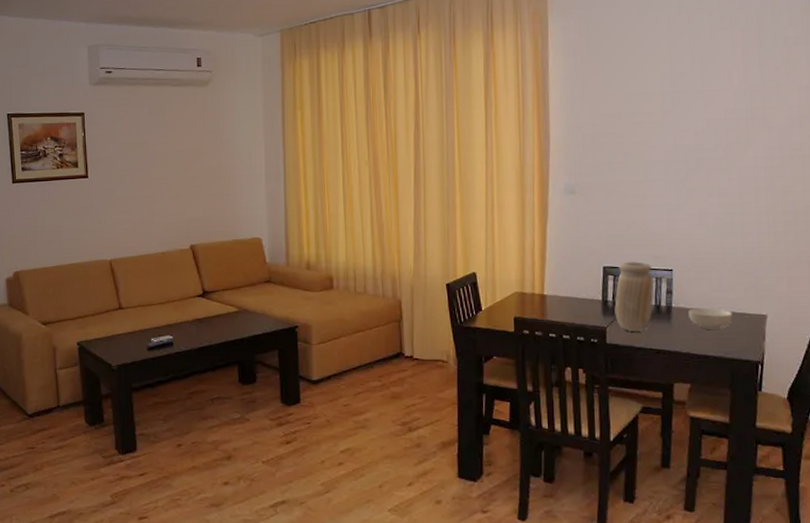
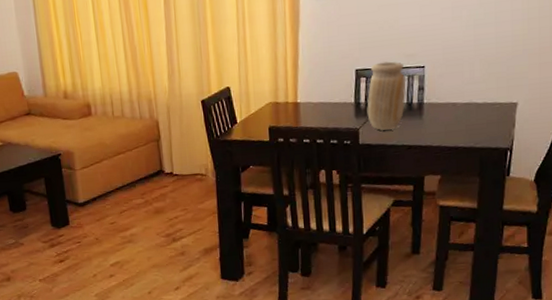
cereal bowl: present [689,308,733,329] -> none [440,100,483,122]

